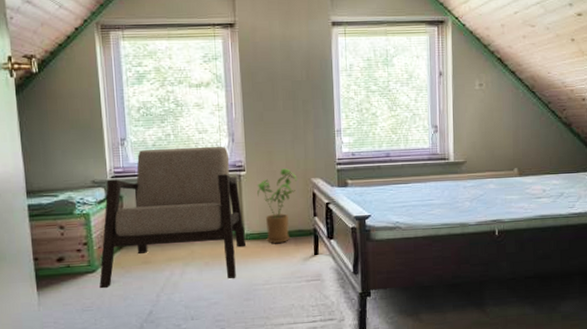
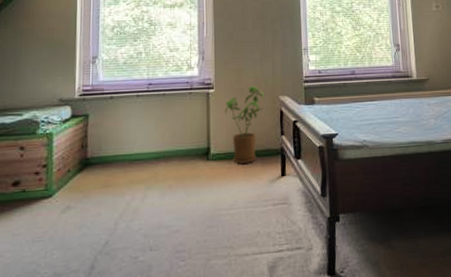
armchair: present [99,146,245,289] -> none [55,64,211,216]

